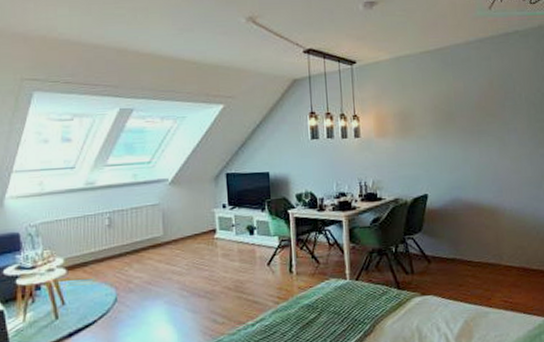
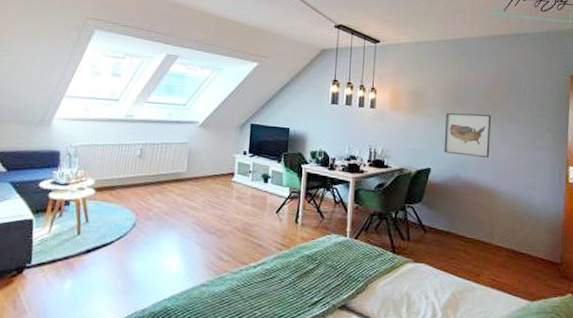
wall art: none [438,127,489,176] -> present [444,112,491,157]

